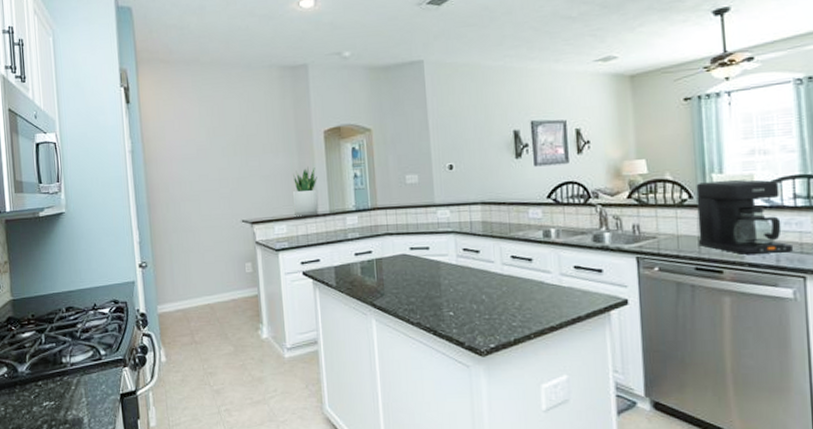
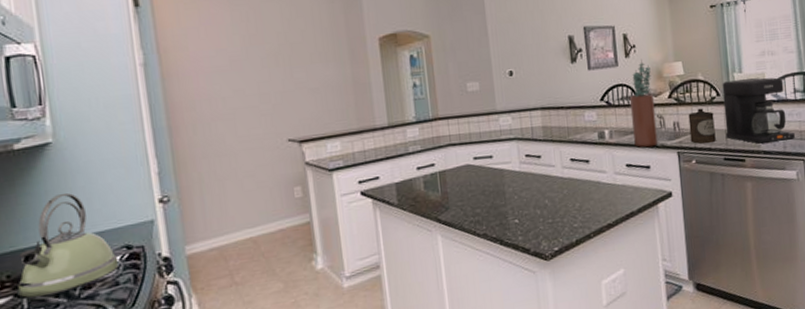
kettle: none [38,253,110,335] -> present [17,192,121,299]
planter: present [292,167,319,217] -> none [345,77,376,132]
vase: none [580,155,613,250] -> present [629,59,658,148]
canister: none [651,211,686,250] -> present [688,108,716,144]

